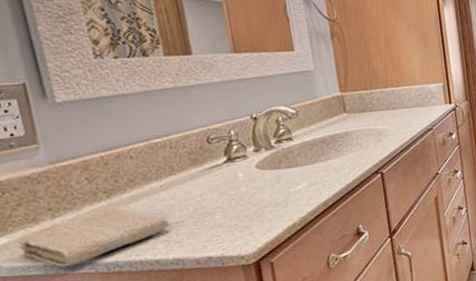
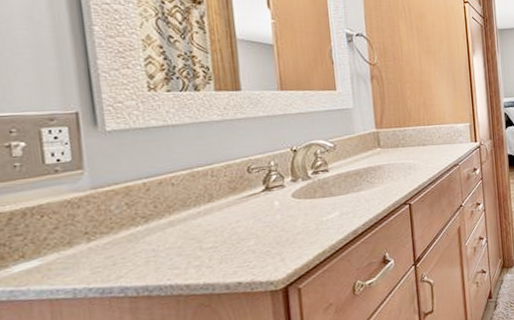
washcloth: present [17,207,171,268] -> none [50,232,204,291]

